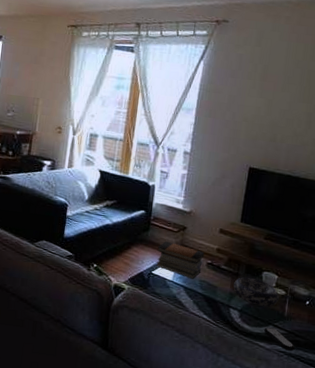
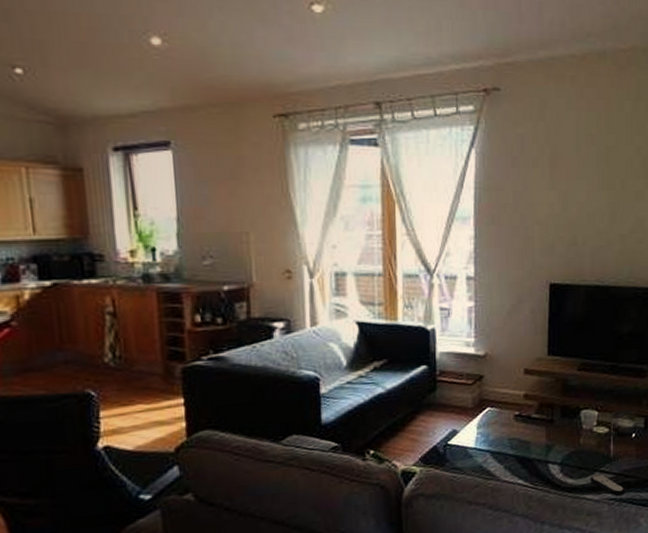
book stack: present [156,241,205,279] -> none [451,399,510,440]
decorative bowl: present [233,277,279,307] -> none [549,421,602,453]

